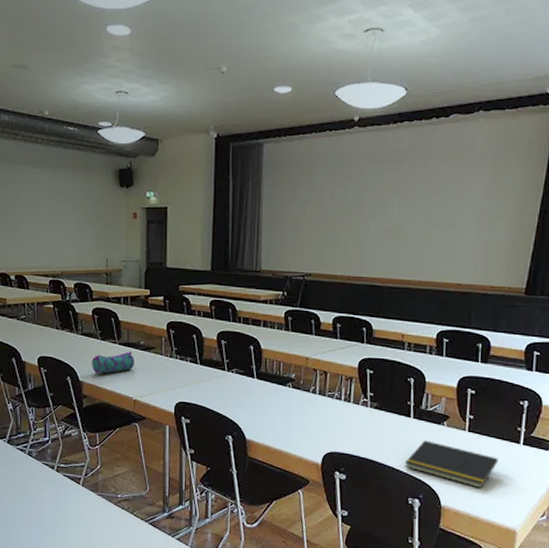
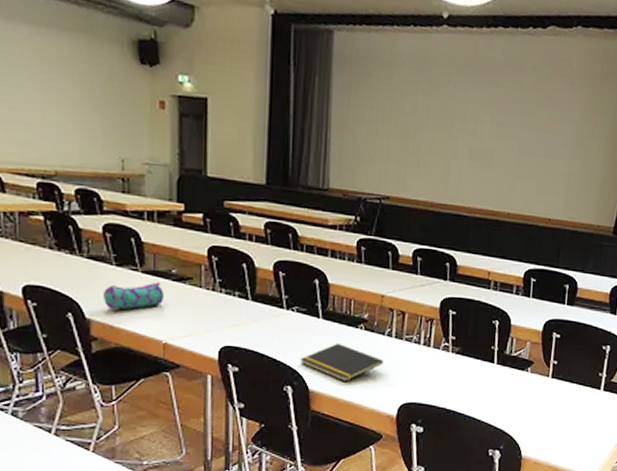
notepad: none [239,399,309,433] -> present [300,342,383,382]
notepad: present [404,440,498,489] -> none [486,388,579,437]

